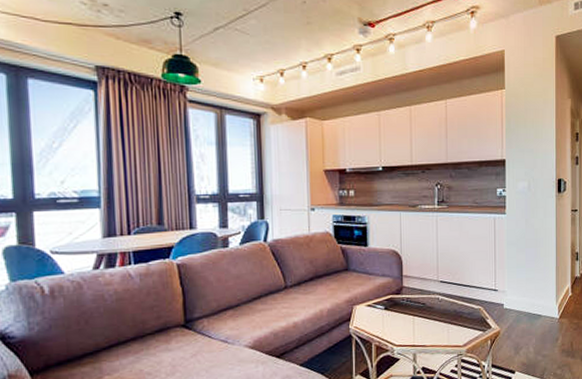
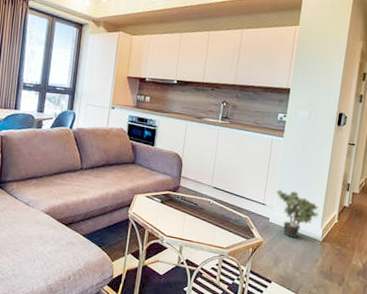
potted plant: none [506,270,553,320] -> present [276,189,320,238]

